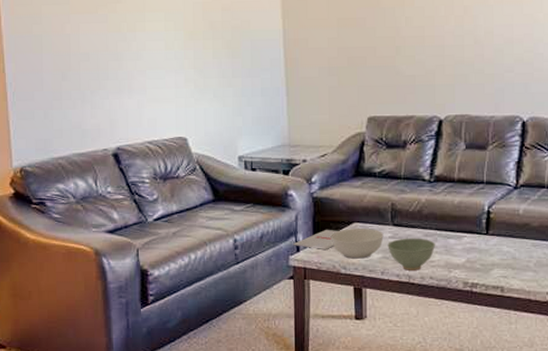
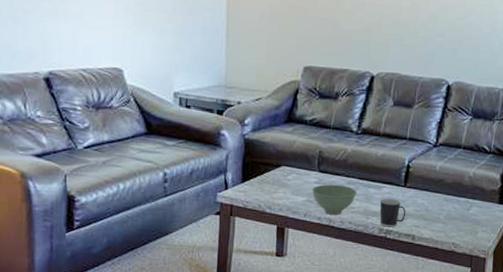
magazine: present [293,229,339,251] -> none [222,170,267,190]
bowl: present [330,228,384,259] -> none [258,171,309,201]
mug: none [462,249,492,280] -> present [379,199,406,227]

